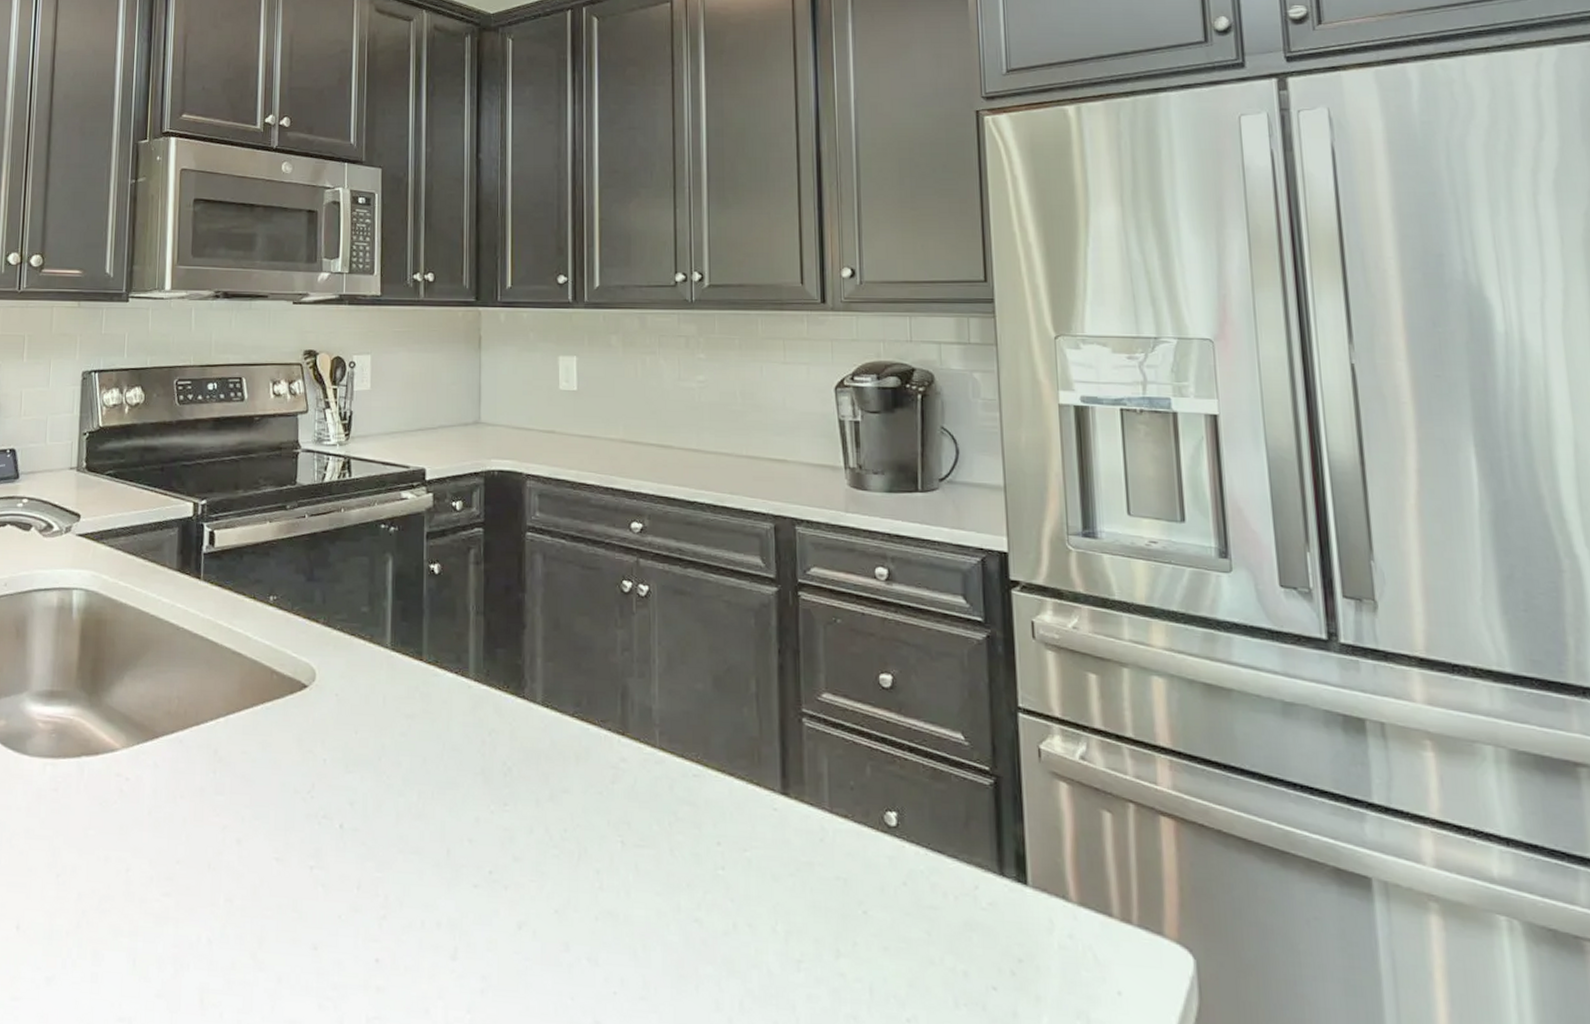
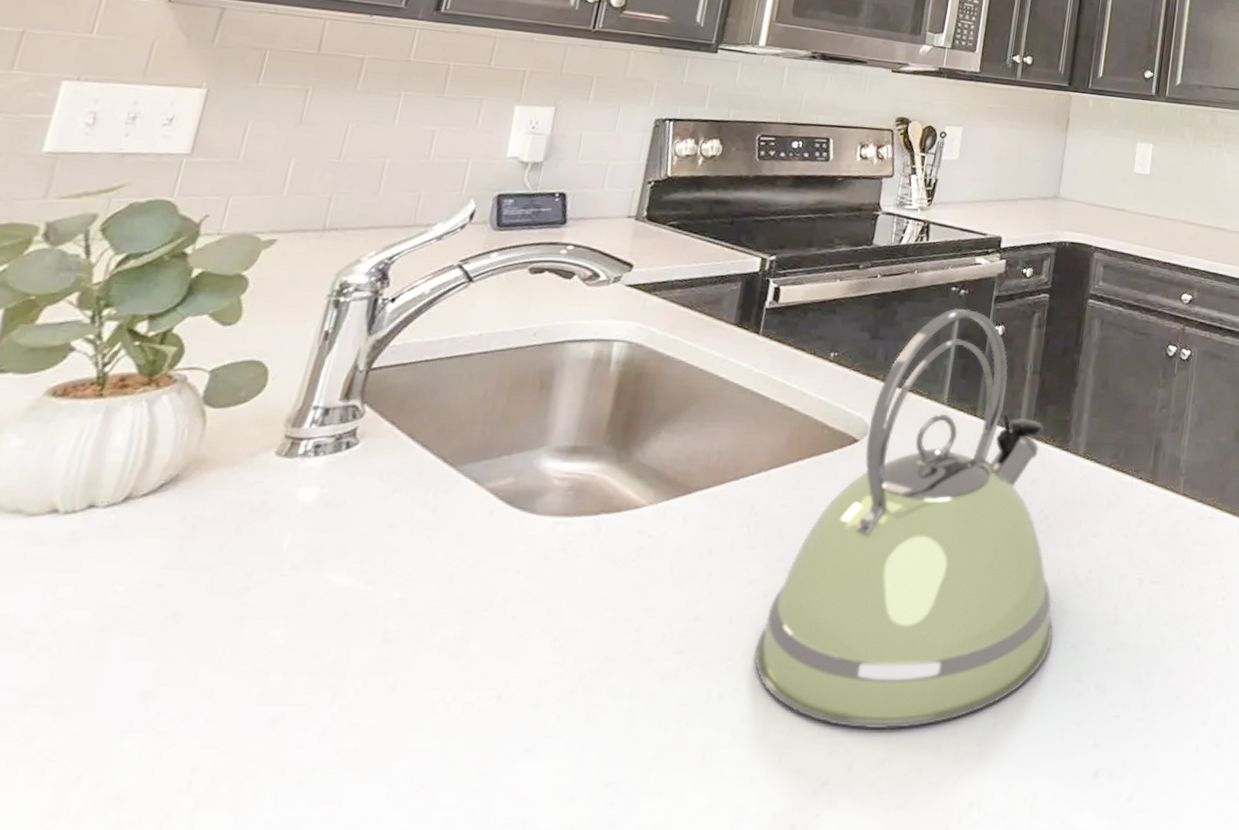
kettle: none [236,546,533,987] -> present [755,308,1053,730]

